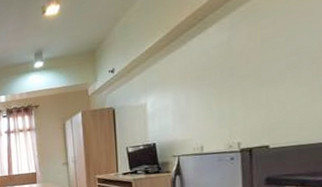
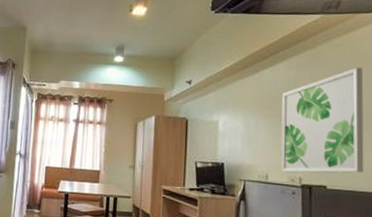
wall art: none [214,9,313,140] -> present [281,67,364,173]

